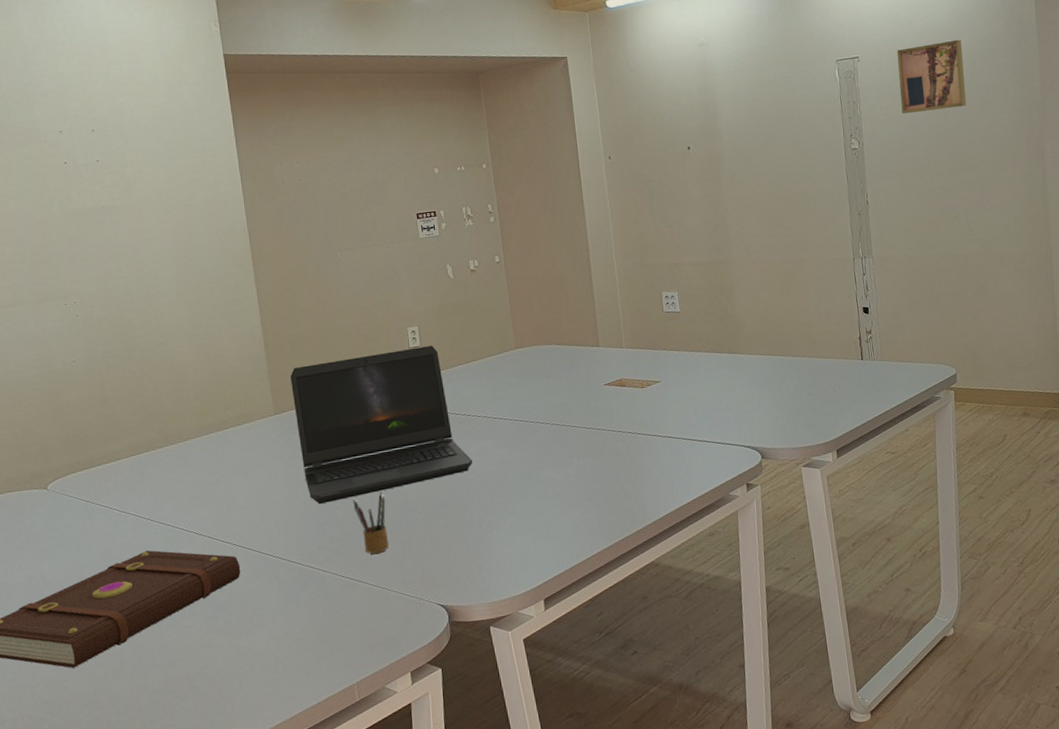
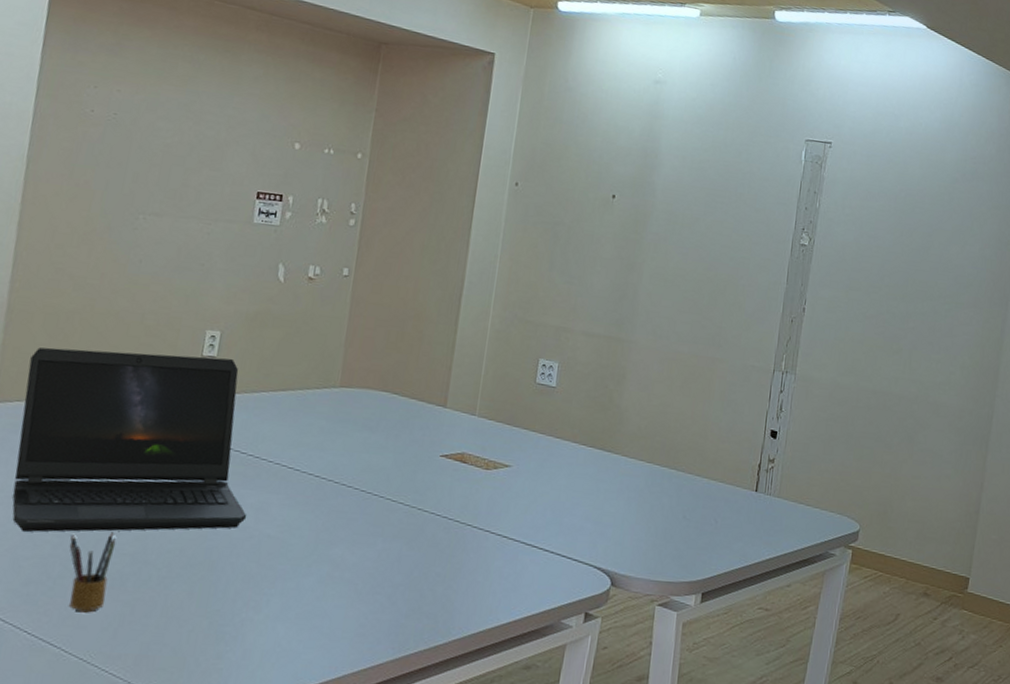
wall art: present [896,39,967,114] -> none [865,146,947,228]

